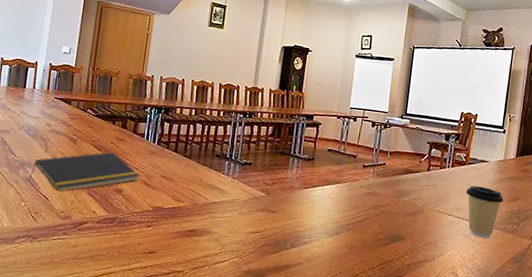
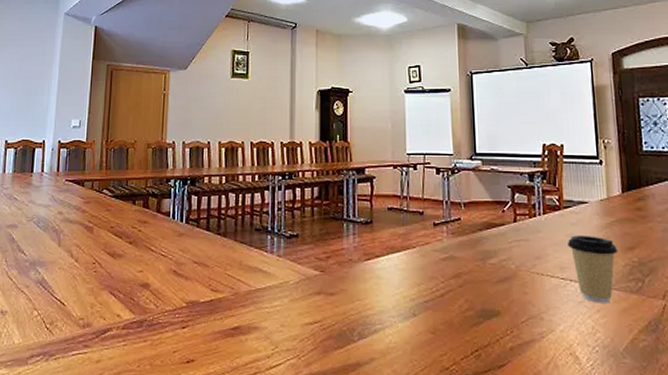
notepad: present [30,152,140,191] -> none [43,238,169,292]

